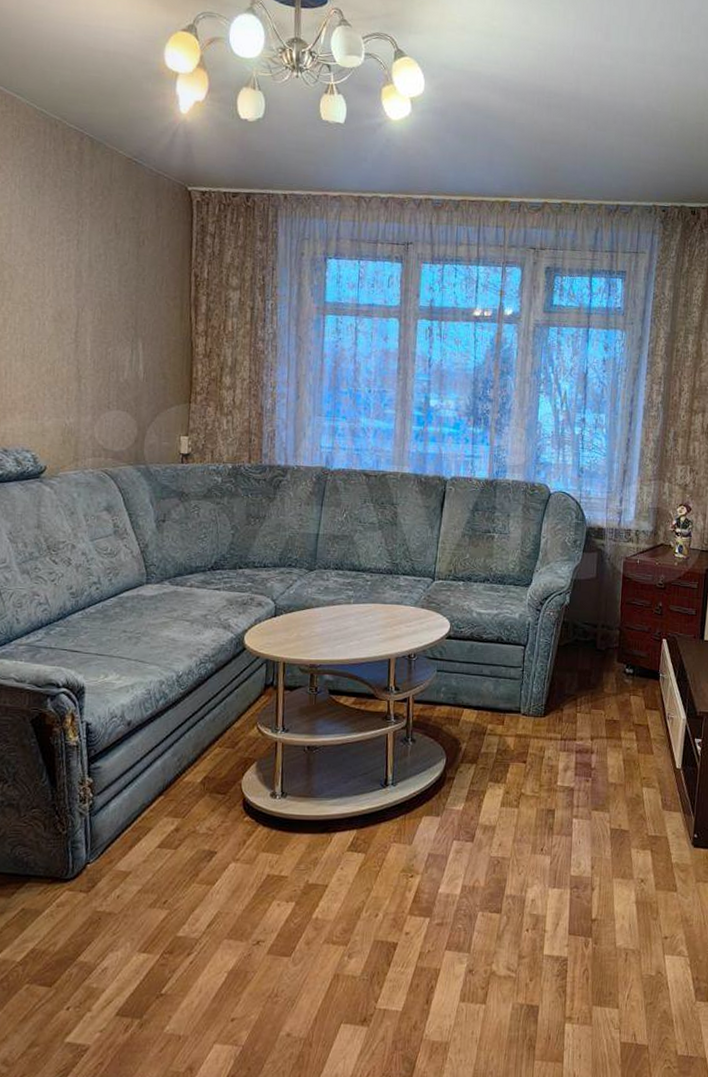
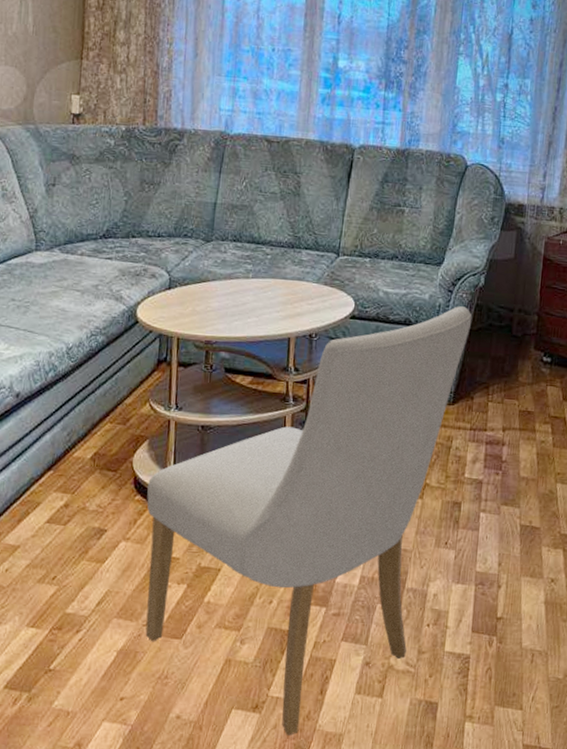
chair: none [255,624,560,1047] -> present [145,306,472,735]

